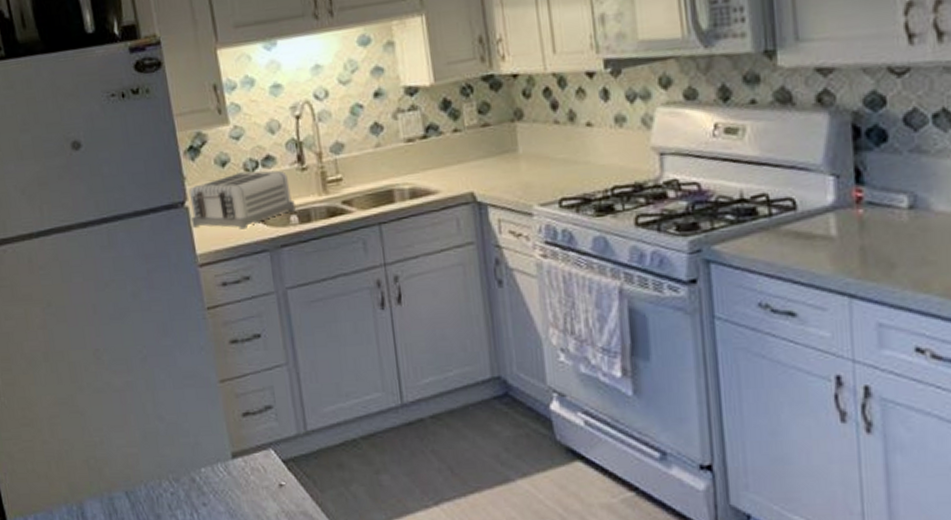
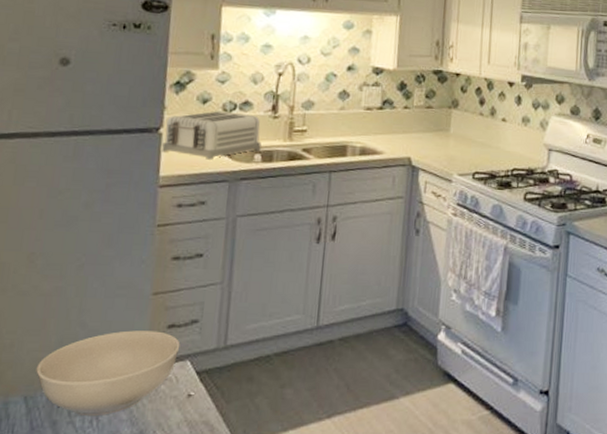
bowl: none [128,420,260,510] -> present [36,330,181,417]

